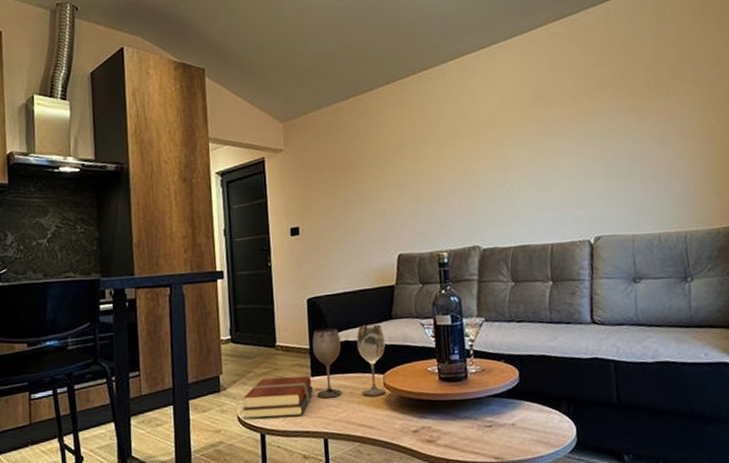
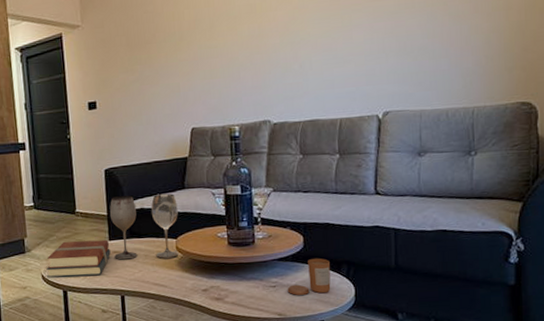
candle: none [504,393,551,436] -> present [287,258,331,295]

